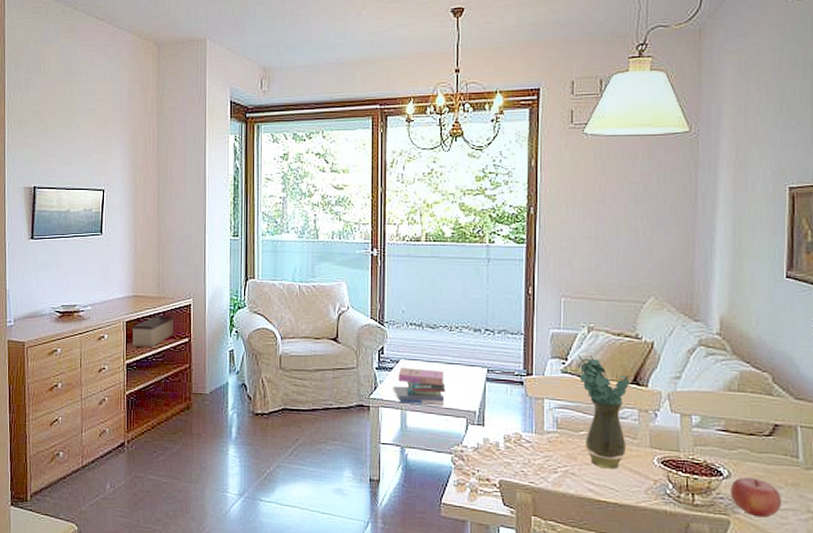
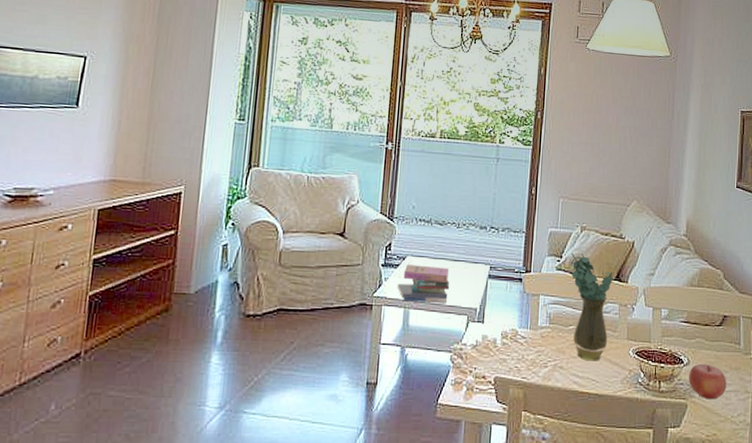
decorative box: present [133,316,173,349] -> none [104,204,159,242]

